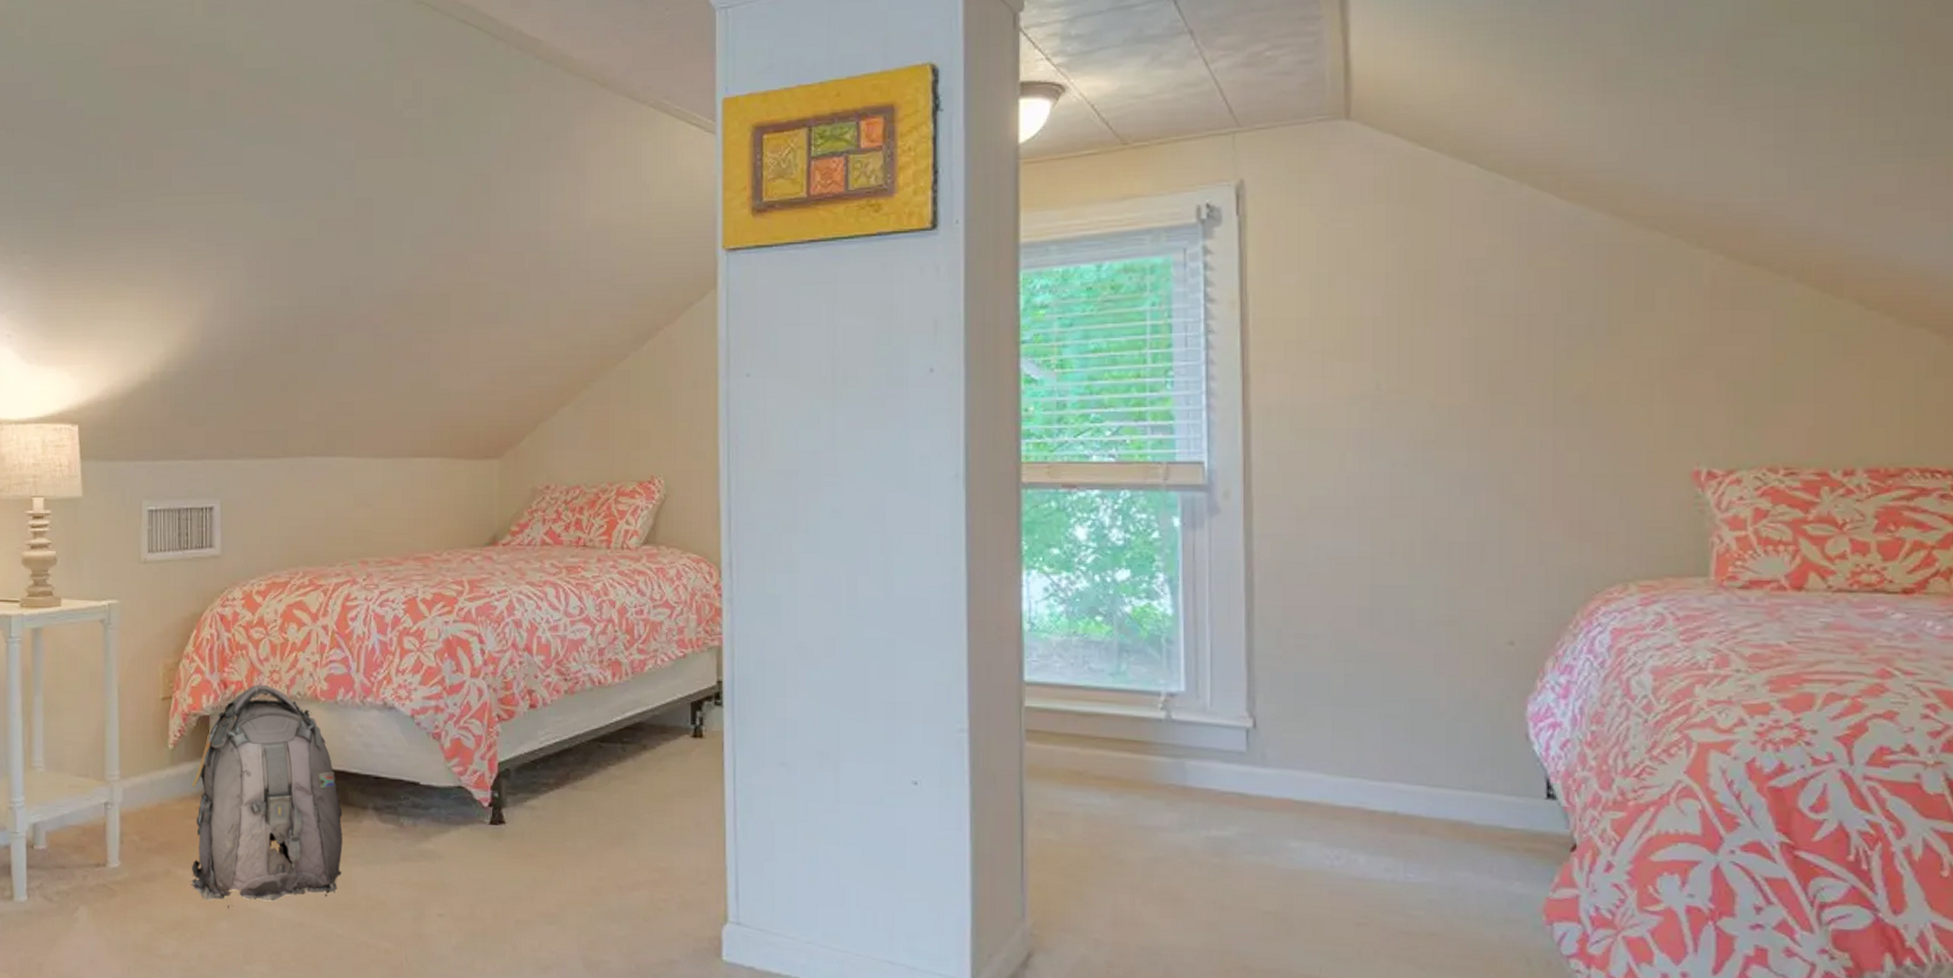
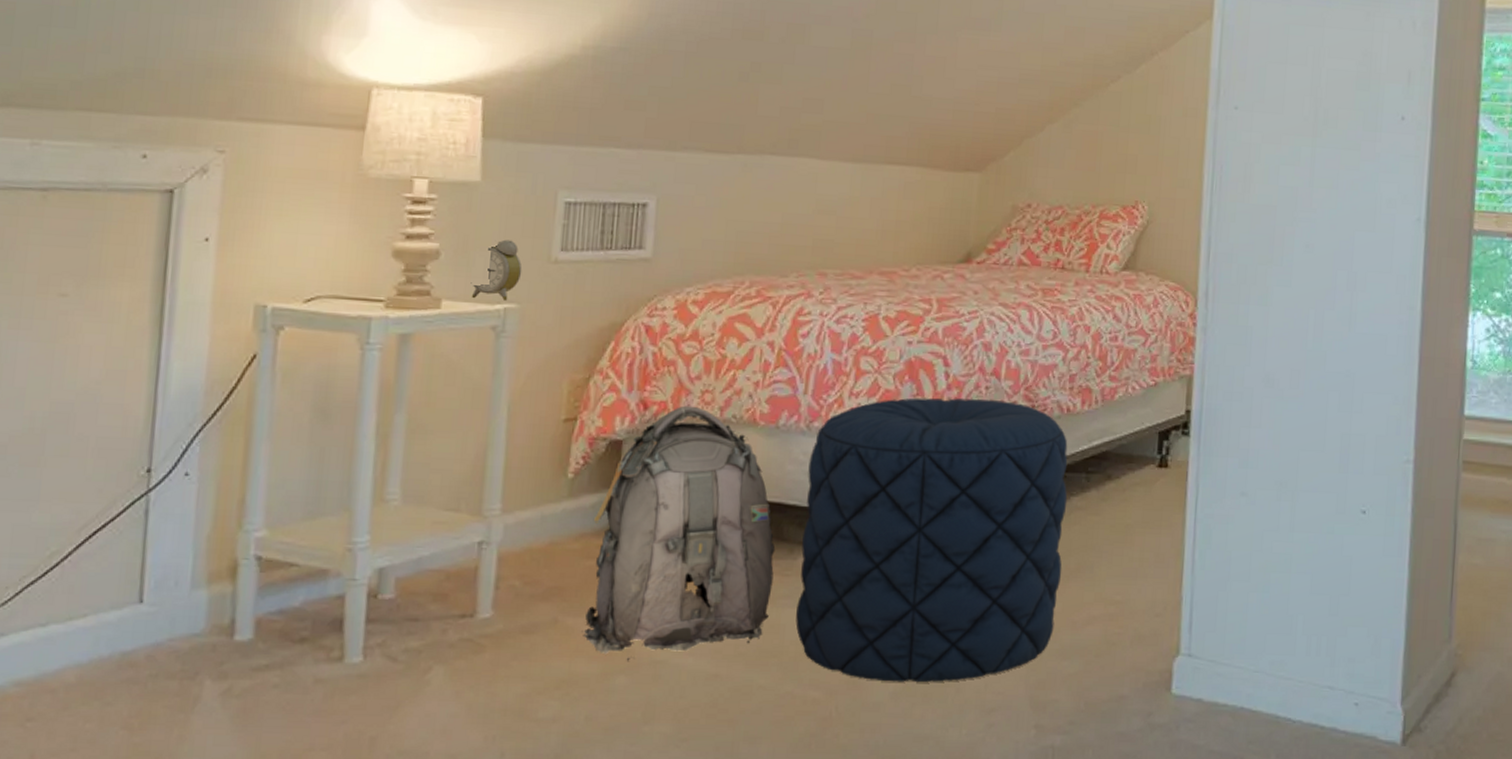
alarm clock: none [82,545,120,597] -> present [470,239,523,301]
pouf: none [365,673,605,939] -> present [796,397,1068,683]

